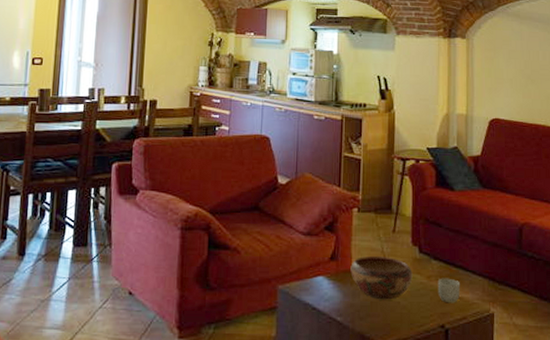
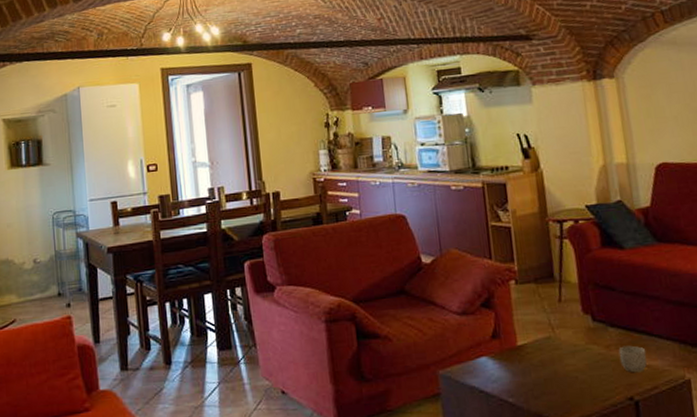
decorative bowl: present [350,255,413,300] -> none [516,328,589,376]

